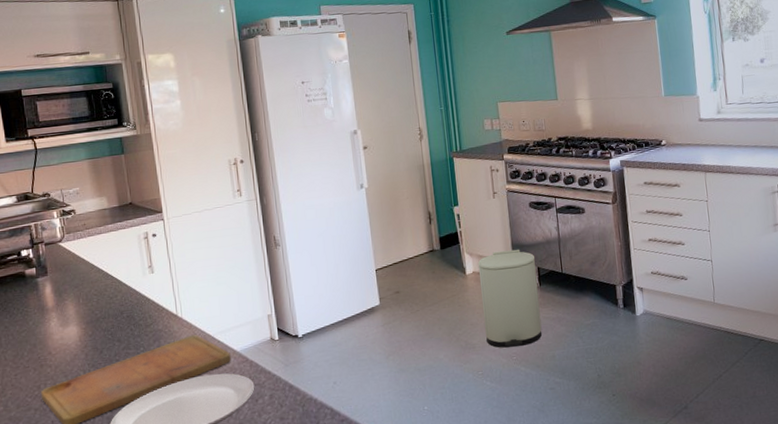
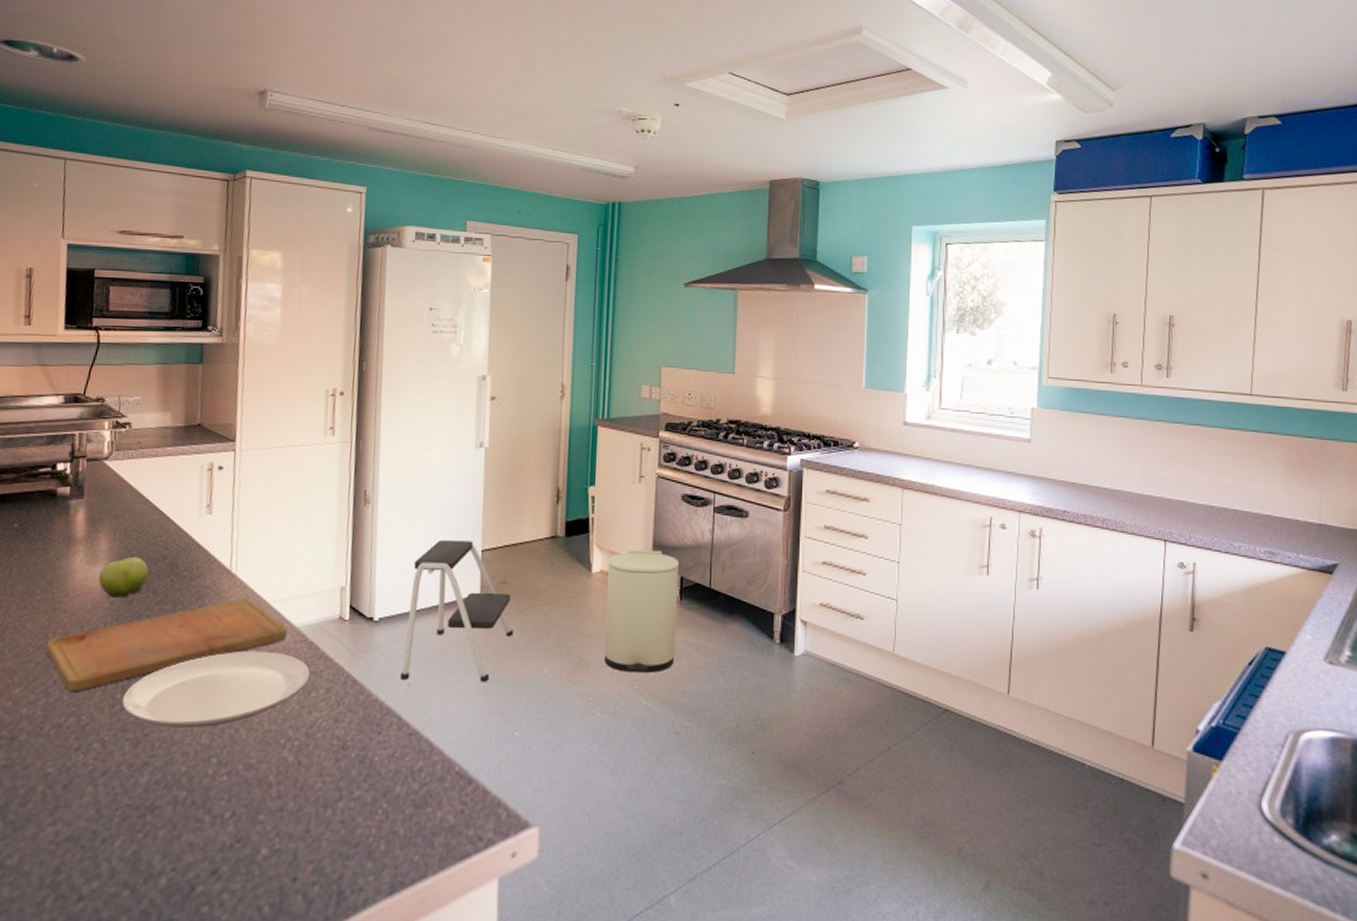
fruit: none [72,315,112,350] -> present [98,555,149,598]
step stool: none [322,264,411,381] -> present [399,540,514,682]

